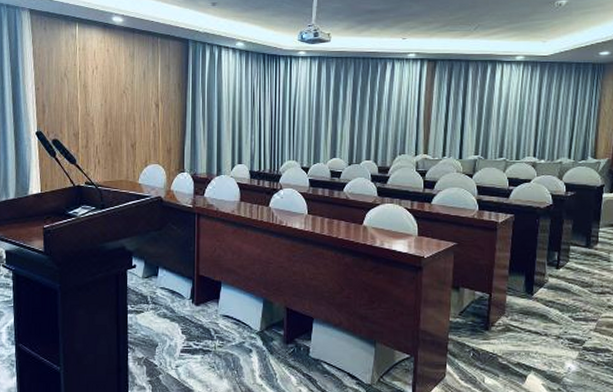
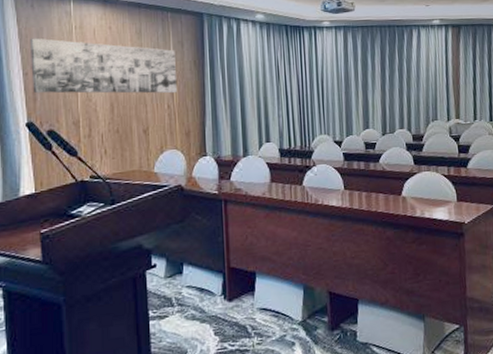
wall art: none [41,57,163,113] -> present [29,38,178,94]

